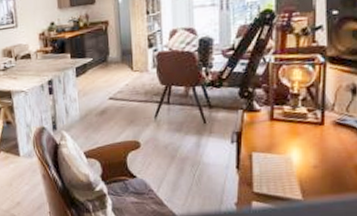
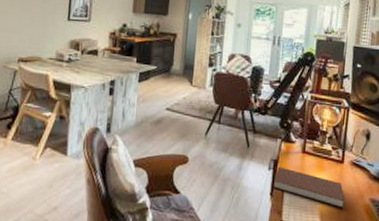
notebook: none [239,138,330,173] -> present [273,166,345,208]

